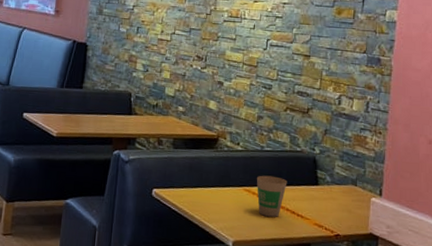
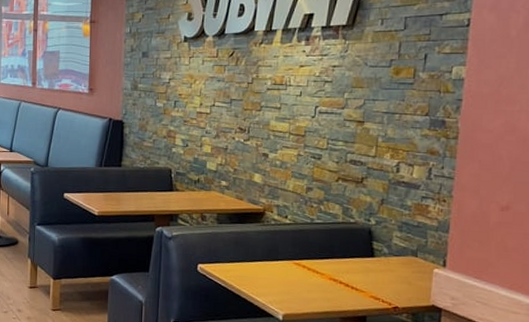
paper cup: present [256,175,288,217] -> none [306,248,340,290]

